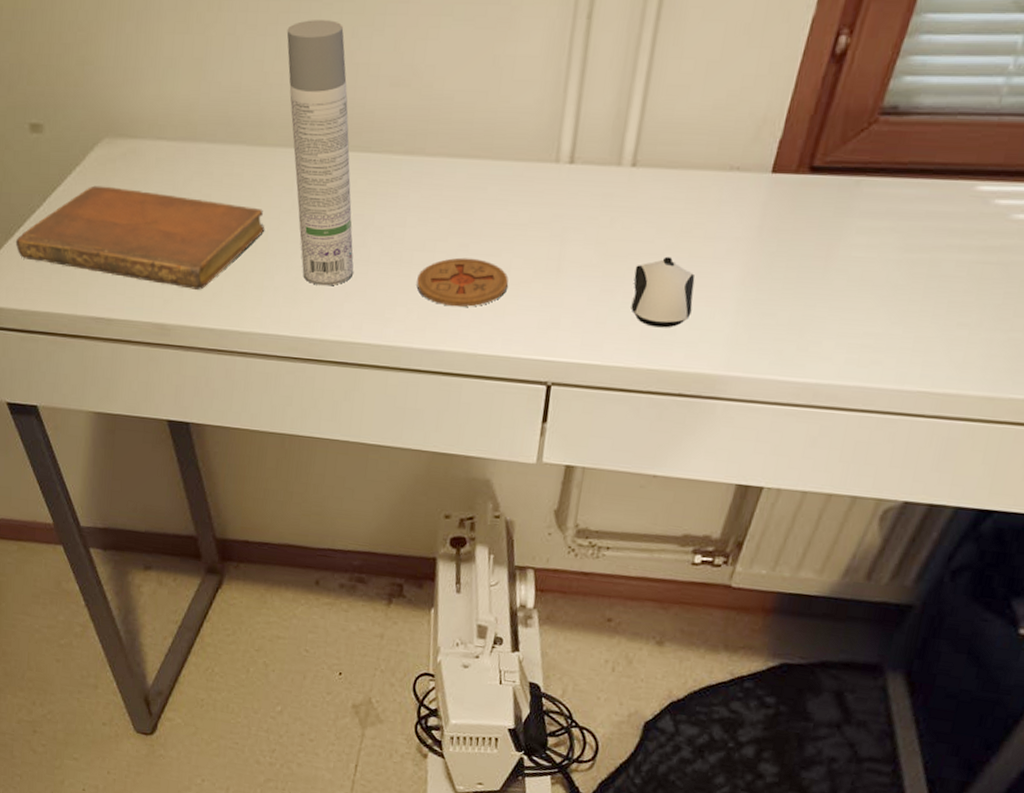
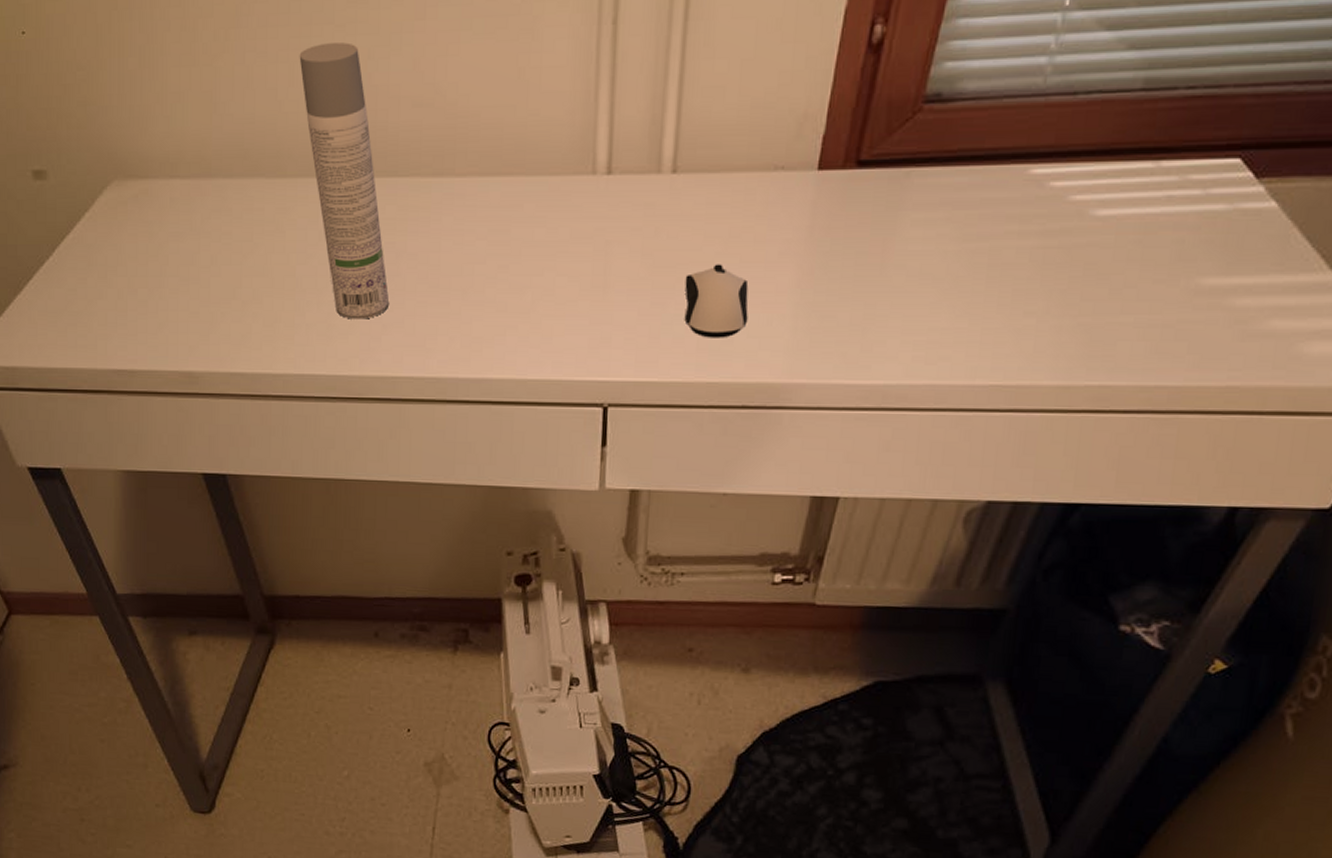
notebook: present [15,185,265,290] -> none [25,231,292,333]
coaster: present [416,257,509,307] -> none [457,280,553,332]

